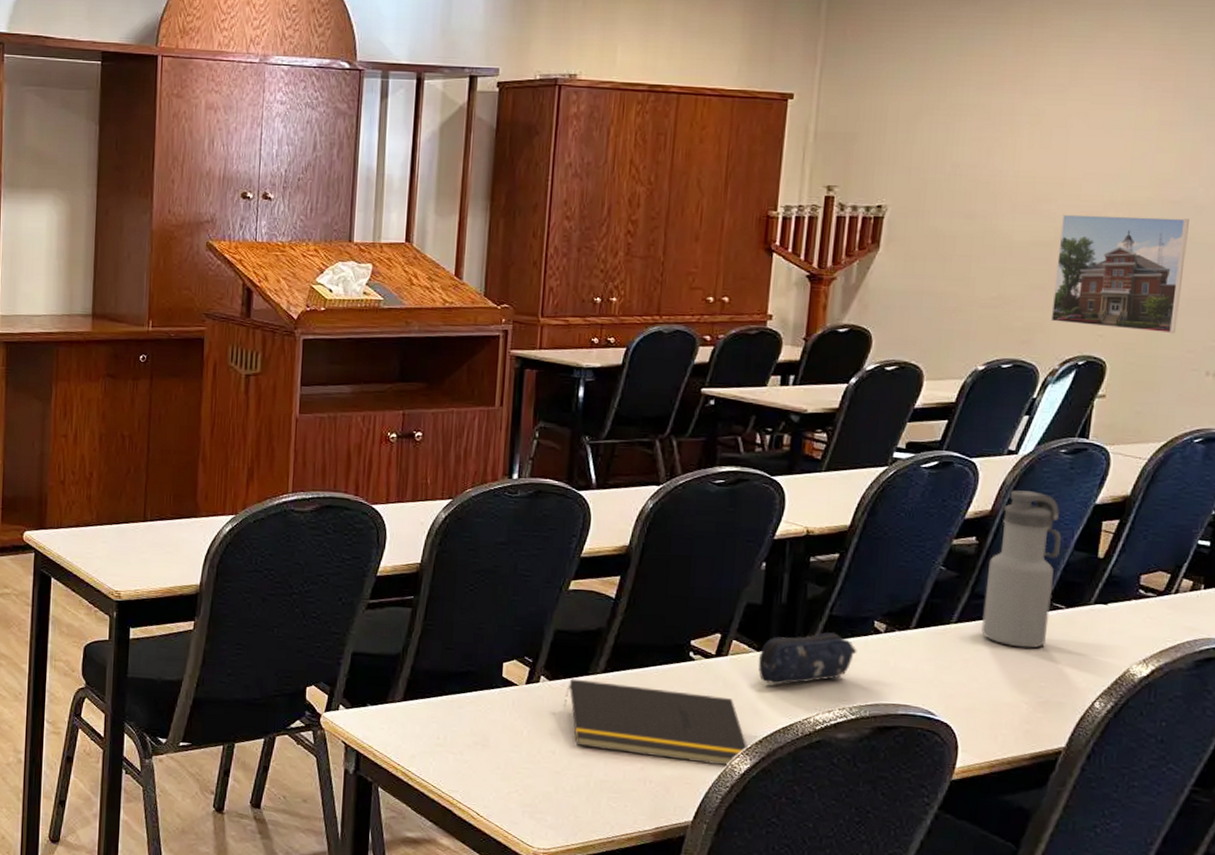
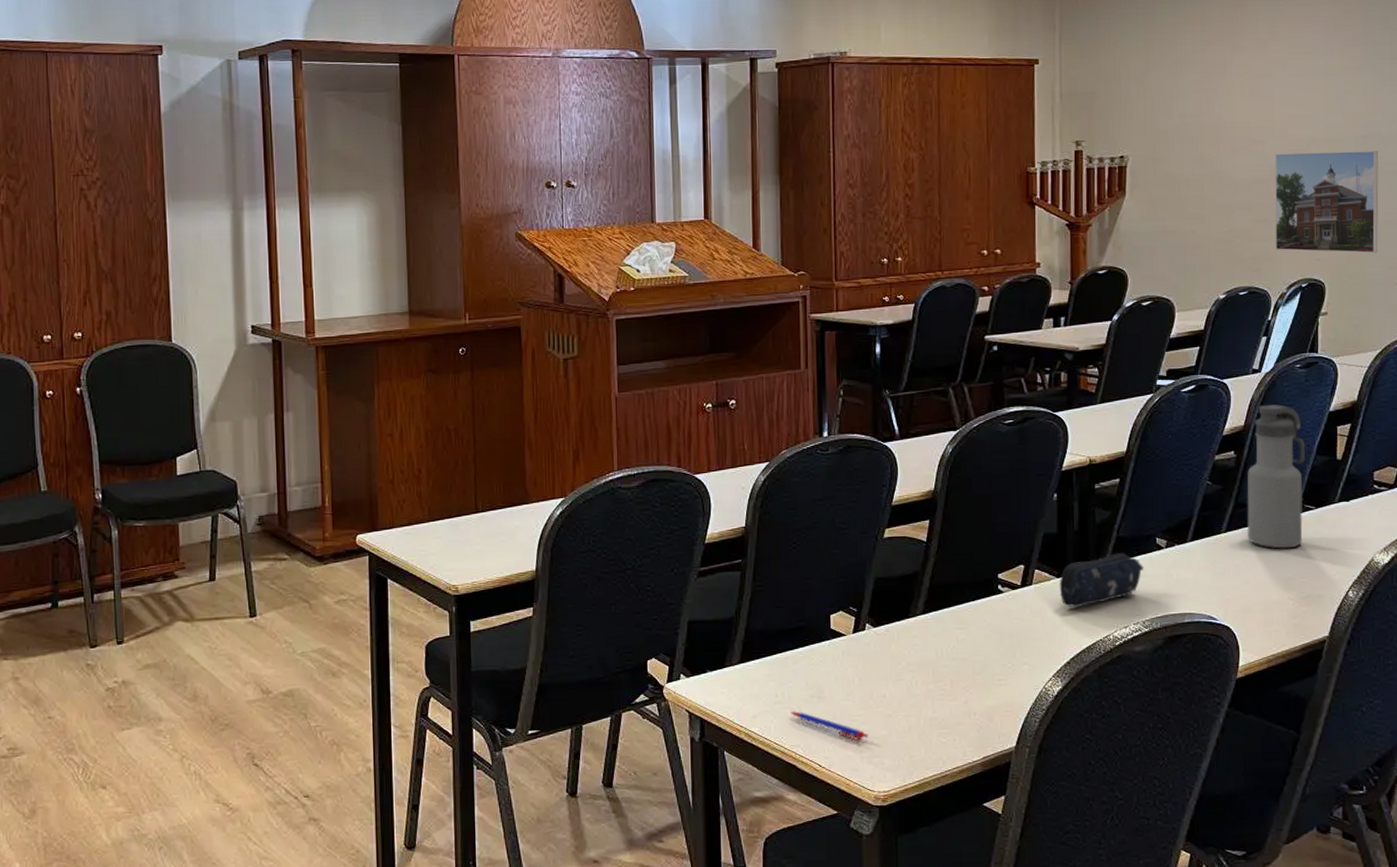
pen: none [451,756,533,794] -> present [790,711,868,741]
notepad: present [563,678,748,767] -> none [889,622,1058,690]

